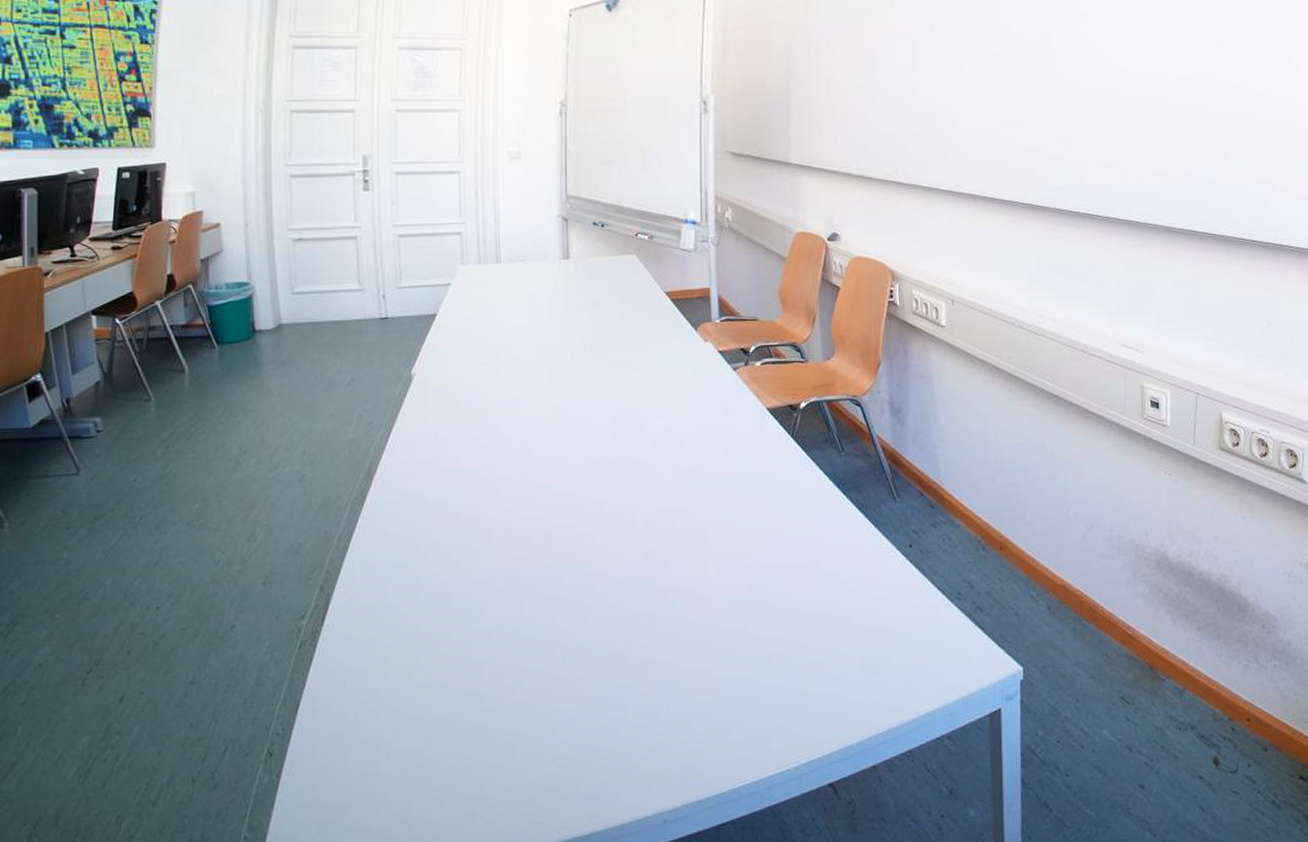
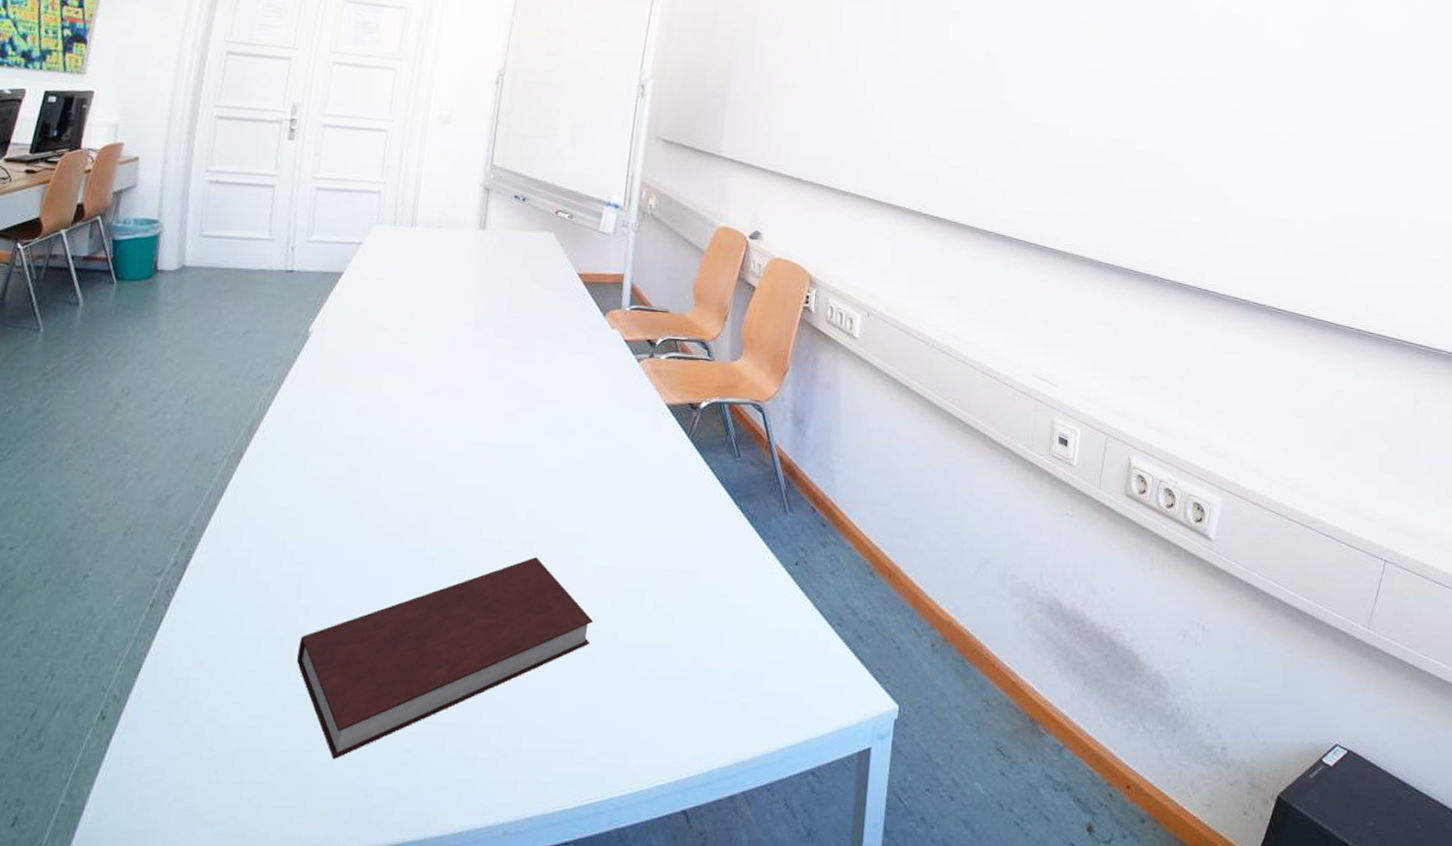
notebook: none [446,564,723,771] -> present [297,556,593,760]

